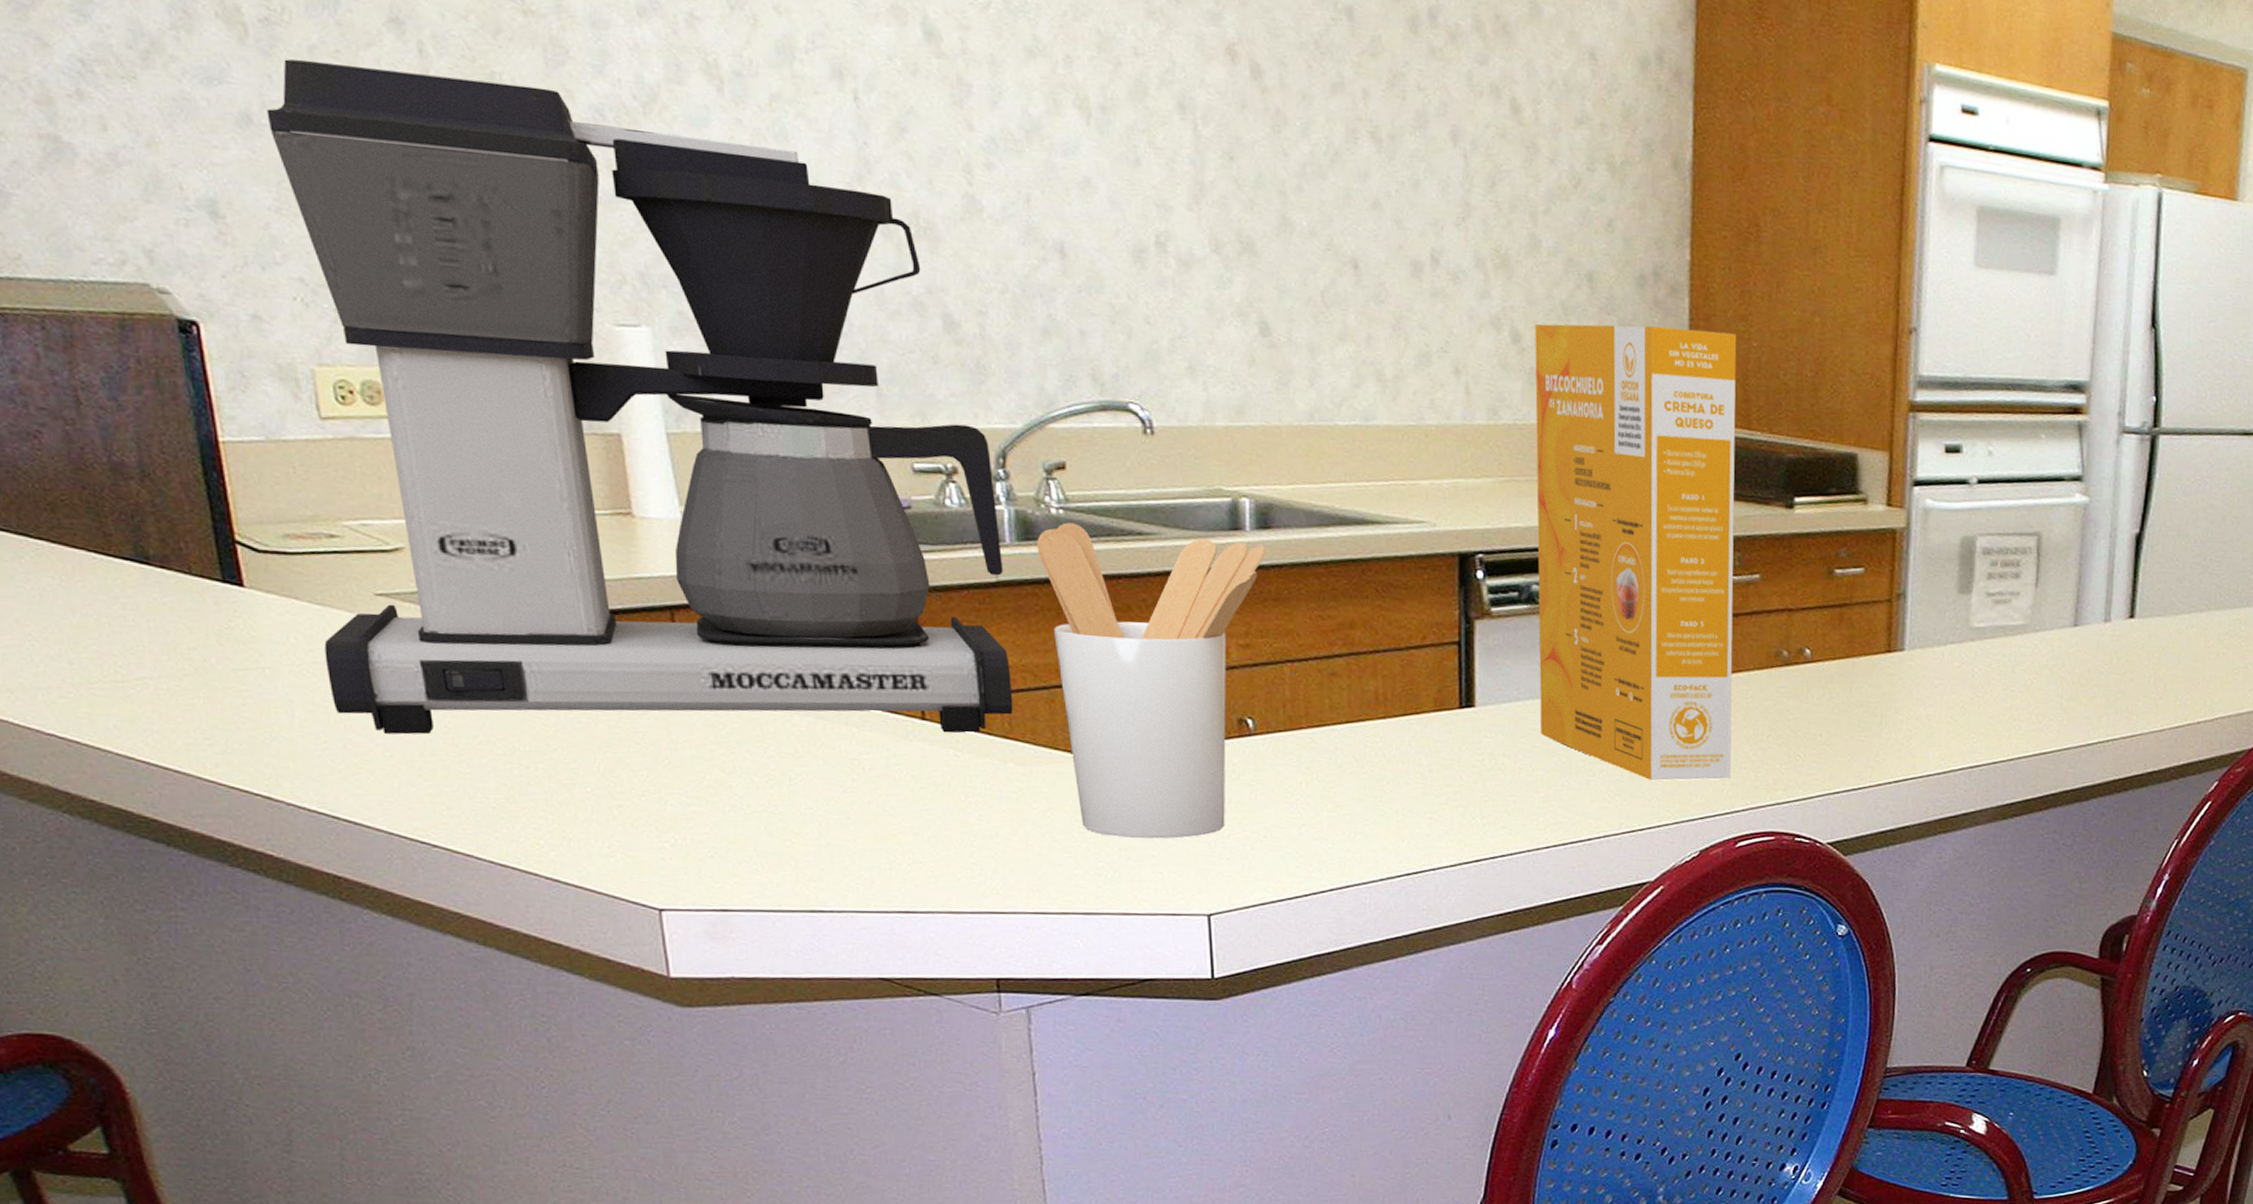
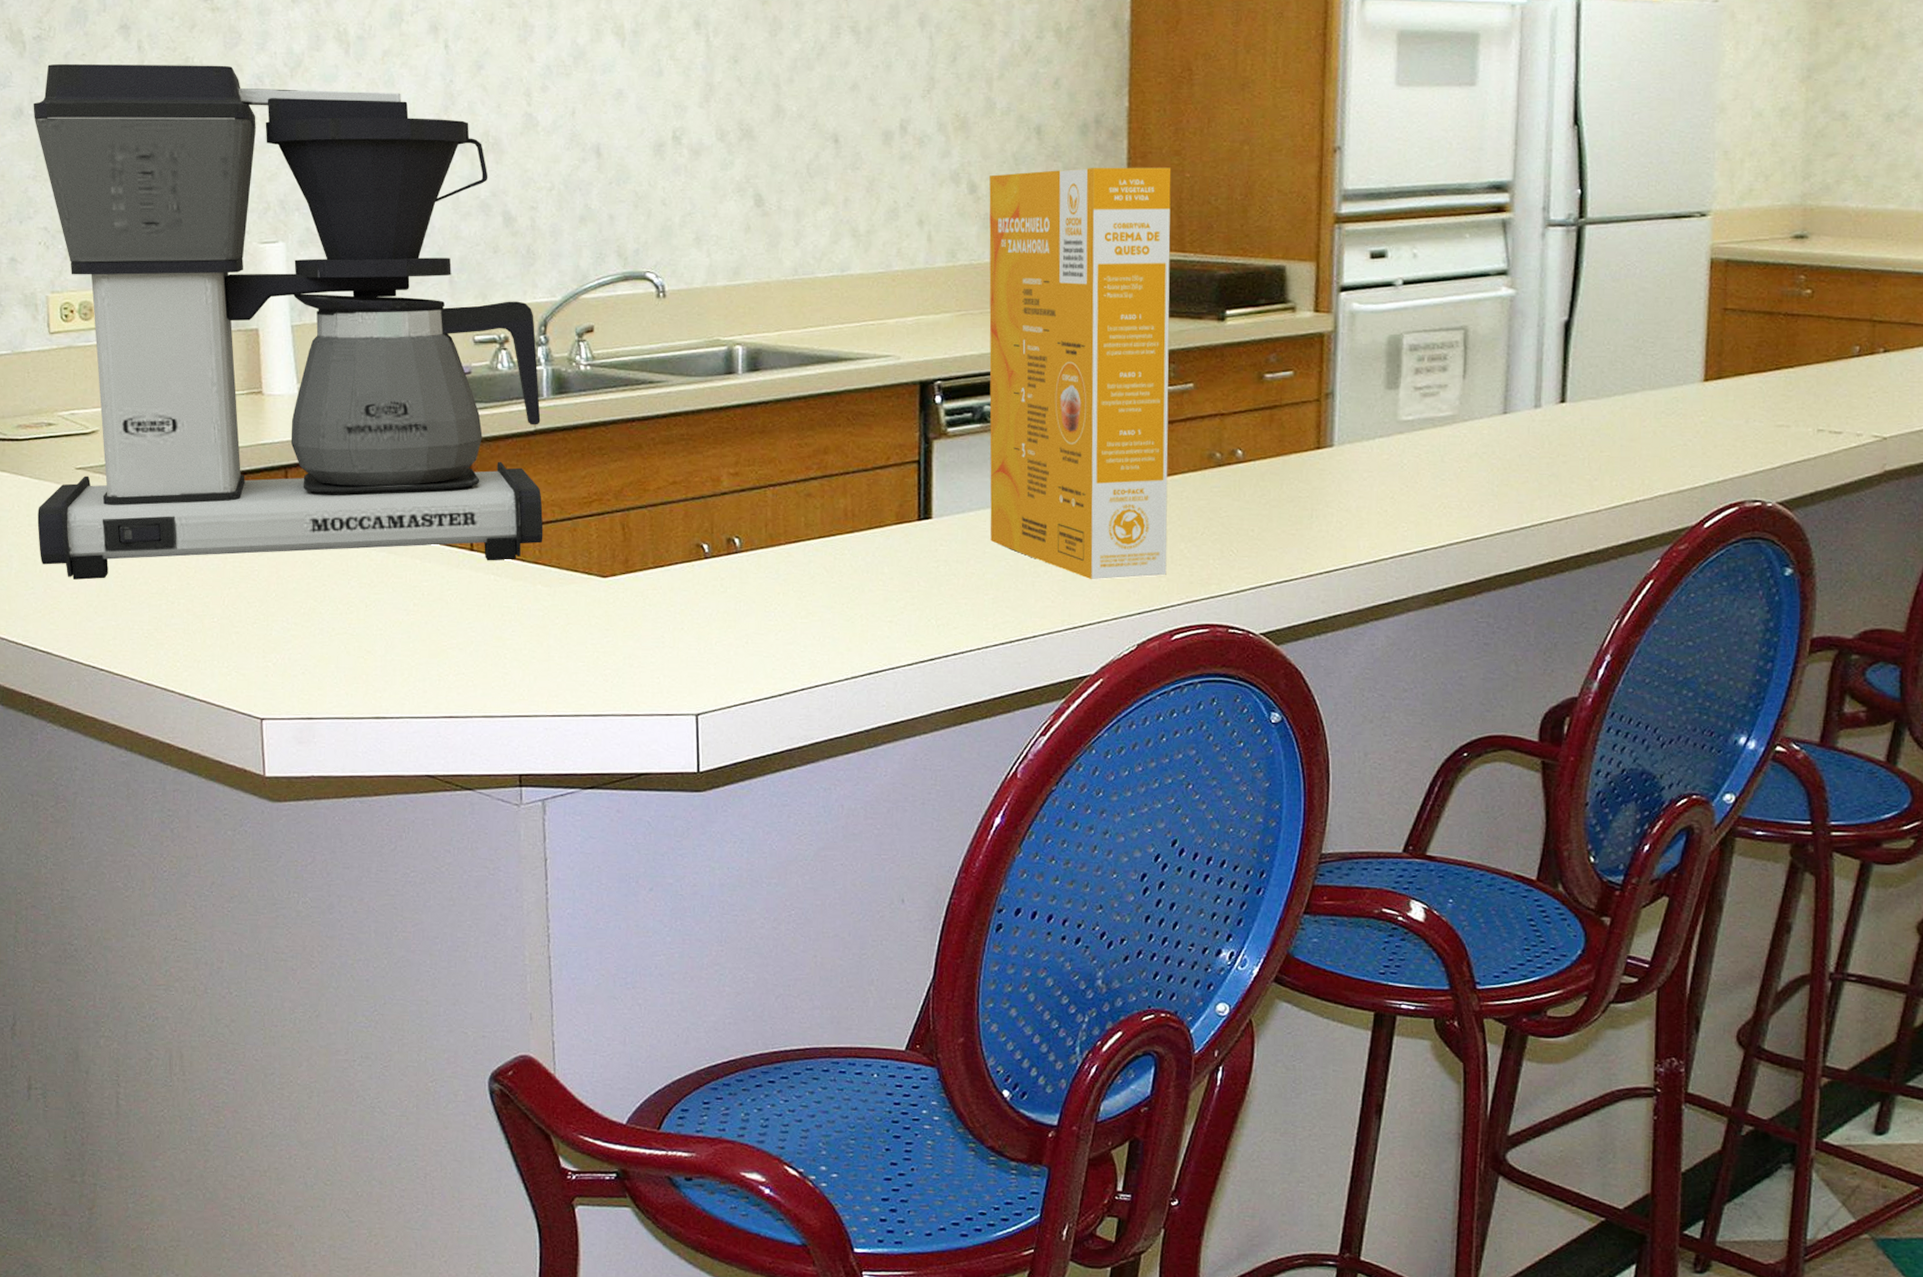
utensil holder: present [1037,522,1267,839] -> none [568,377,755,648]

